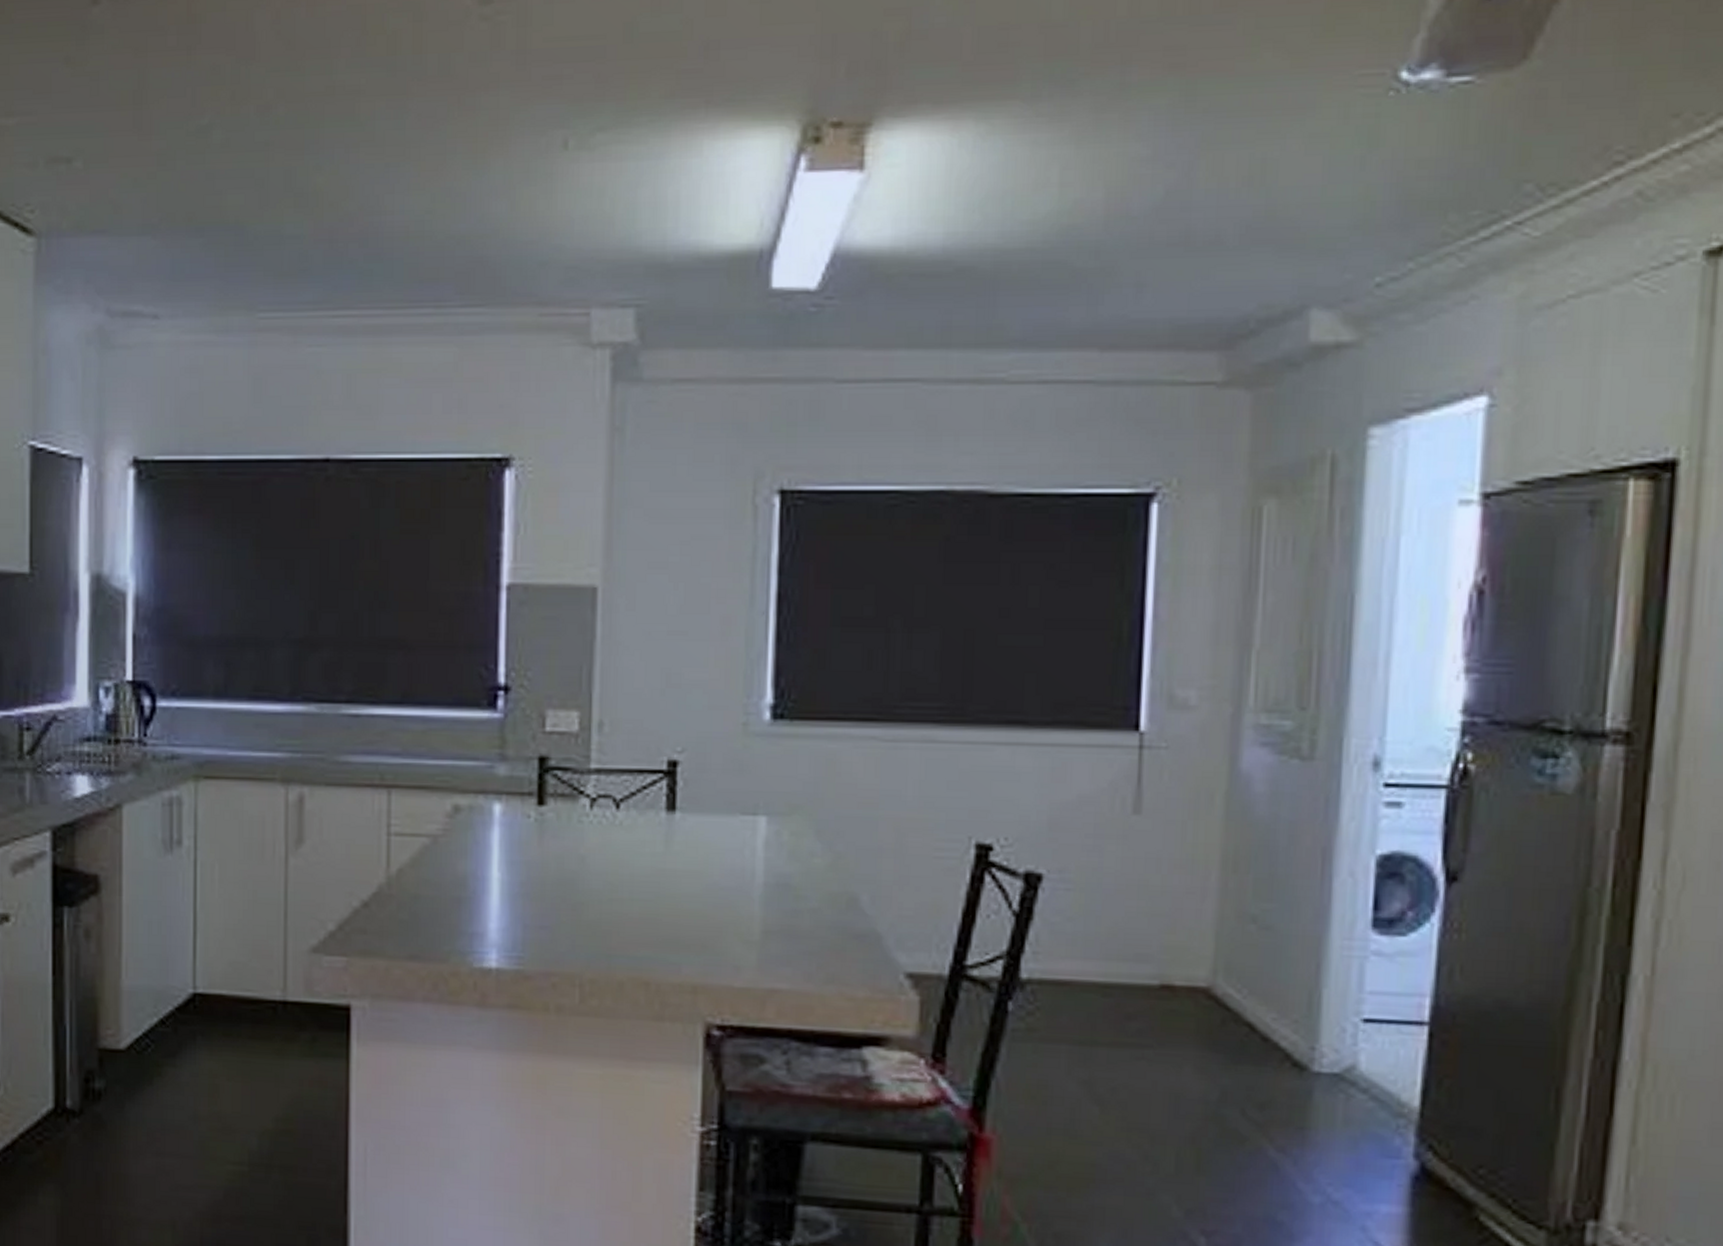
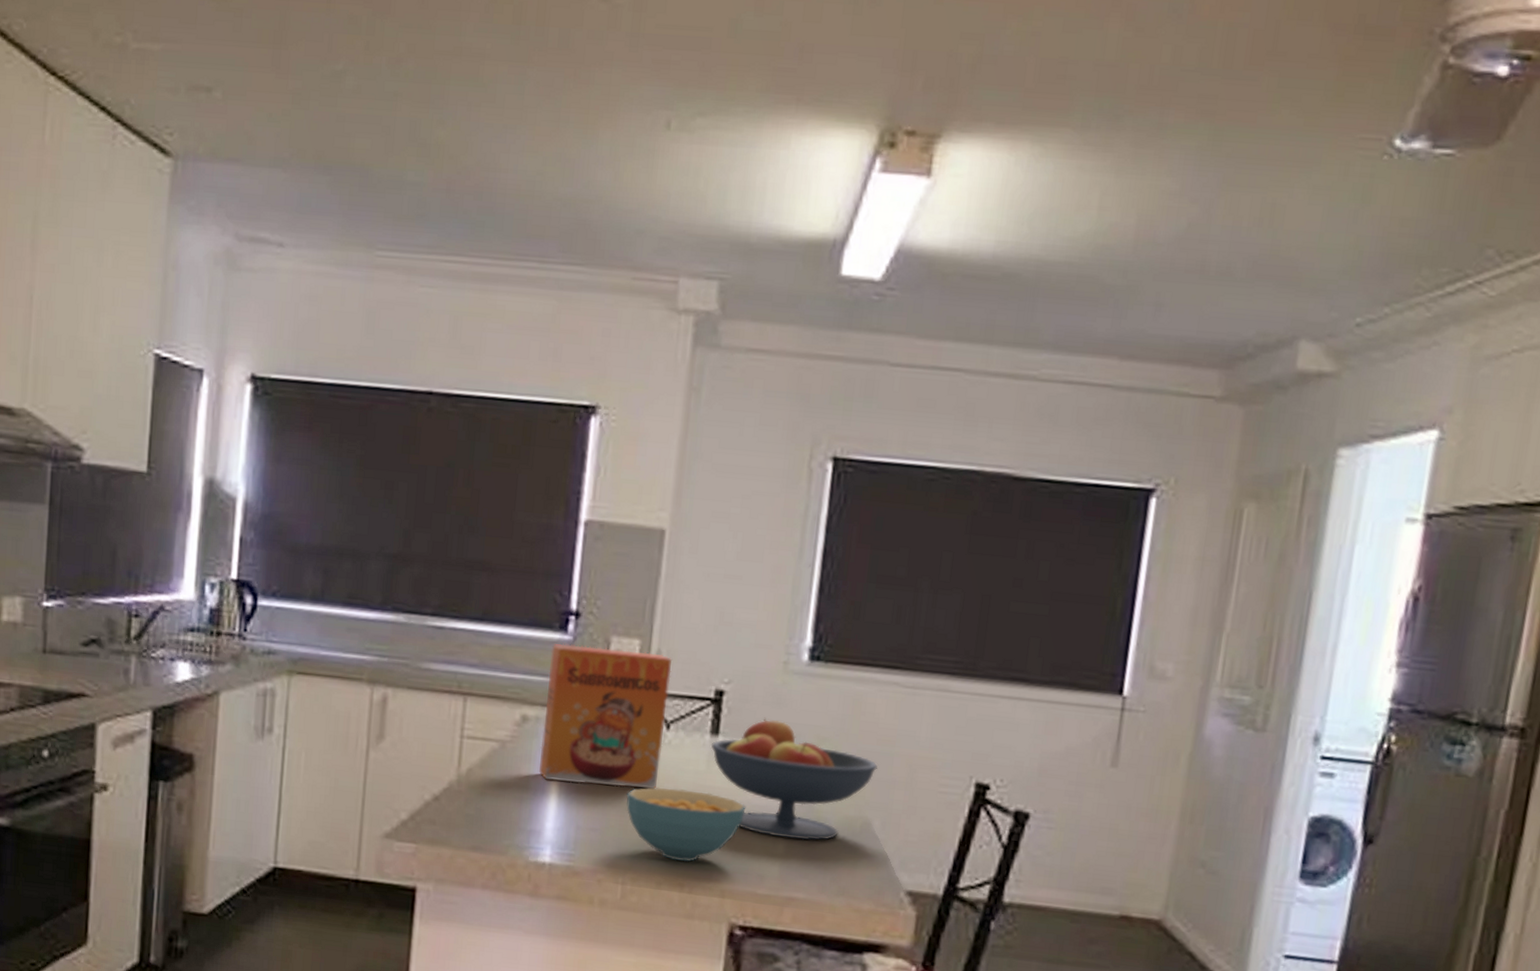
cereal box: none [477,722,617,878] -> present [539,644,673,789]
cereal bowl: none [577,874,713,957] -> present [626,787,746,862]
fruit bowl: none [667,787,860,923] -> present [711,717,877,841]

